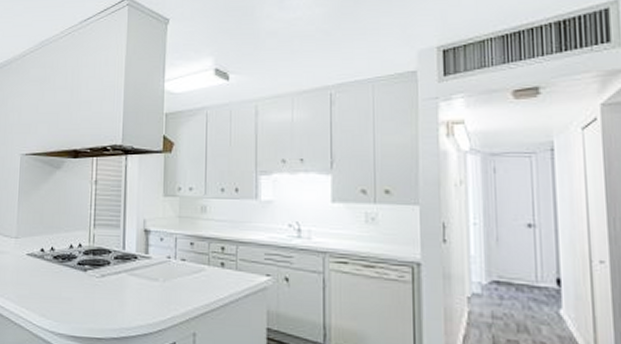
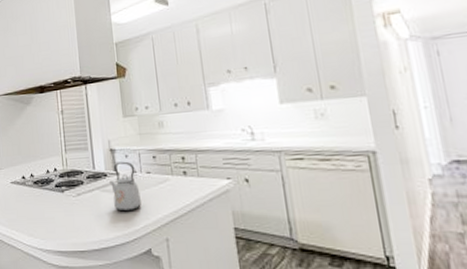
kettle: none [139,244,171,300] -> present [109,161,141,212]

